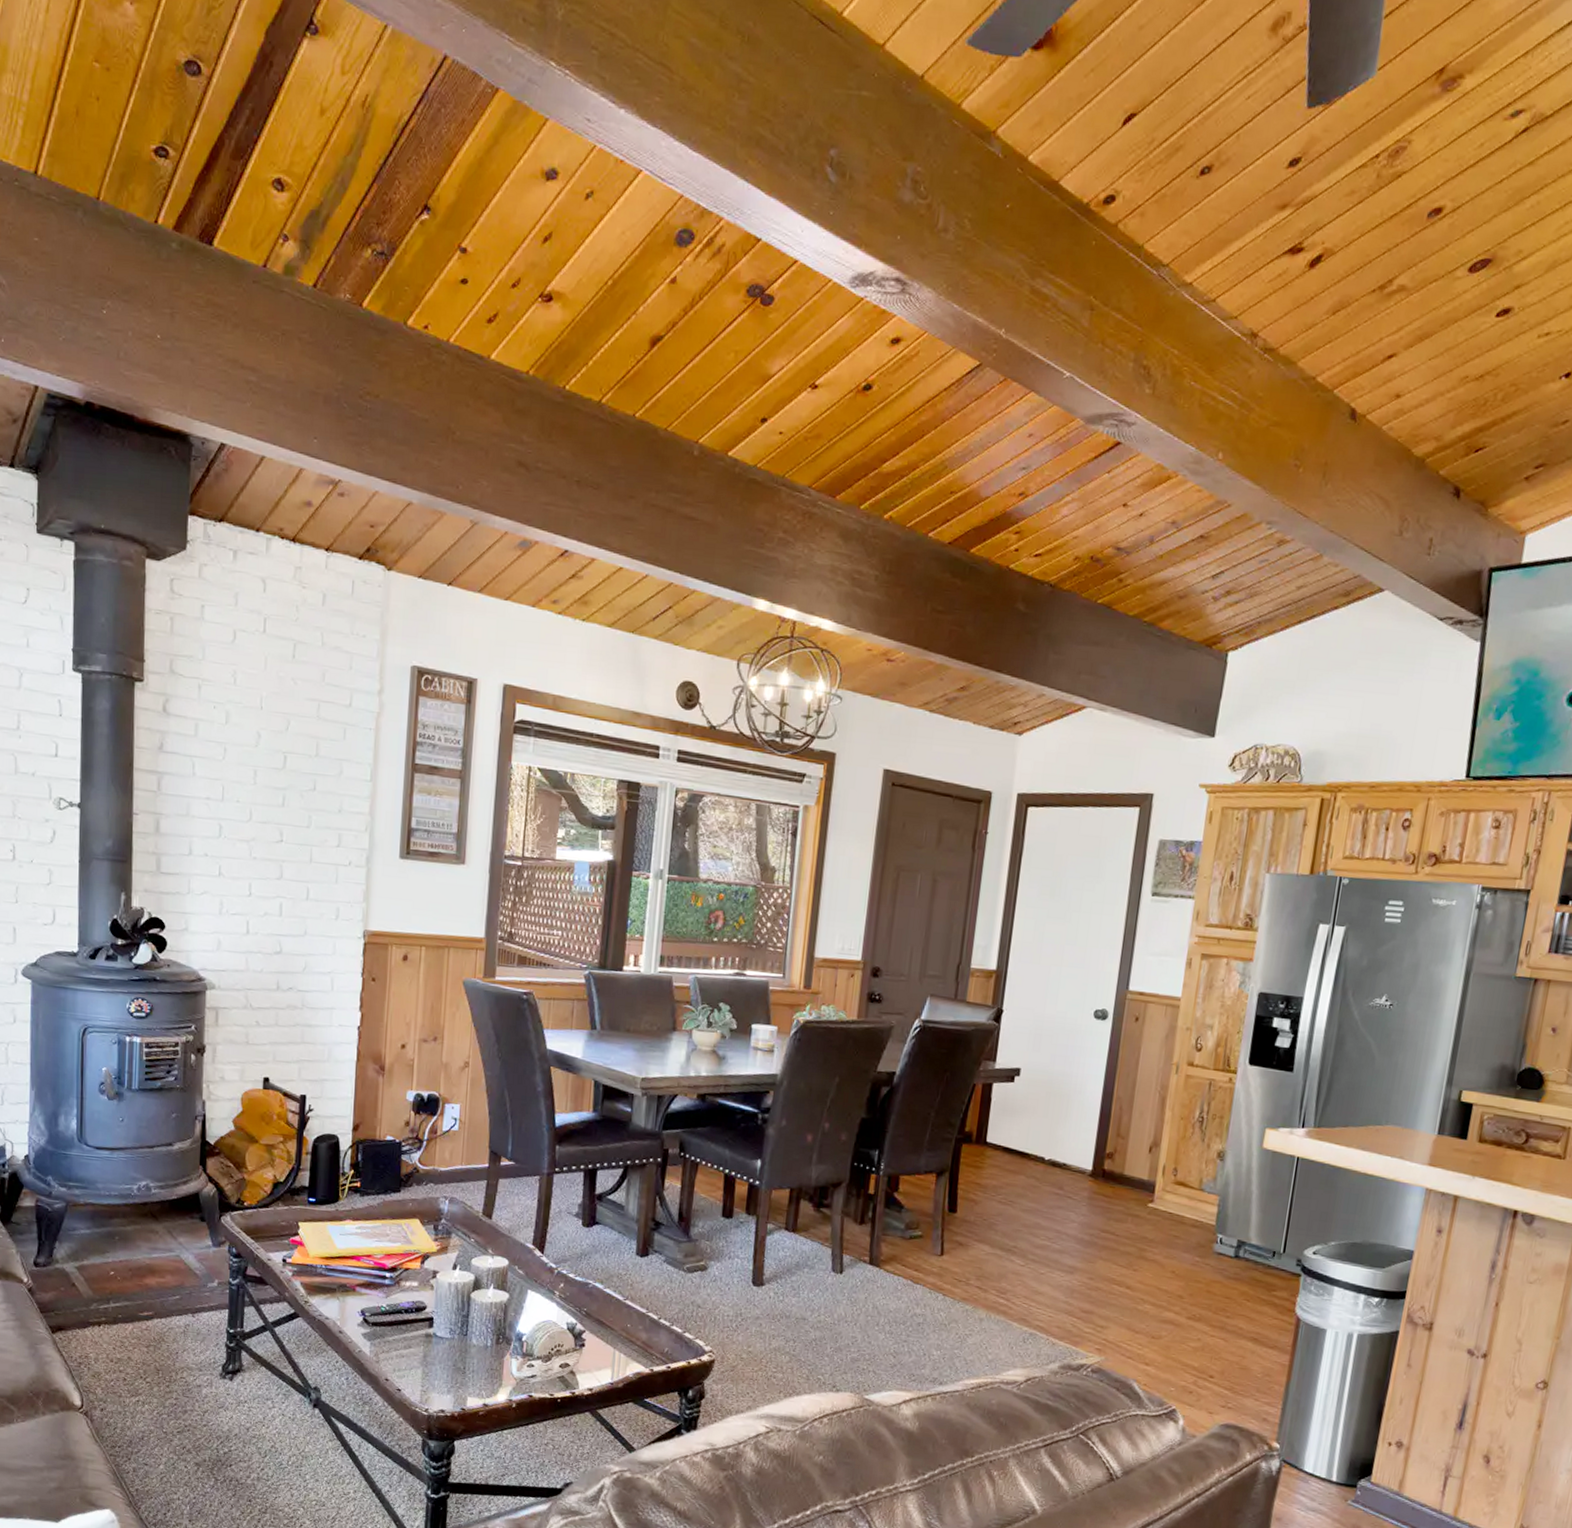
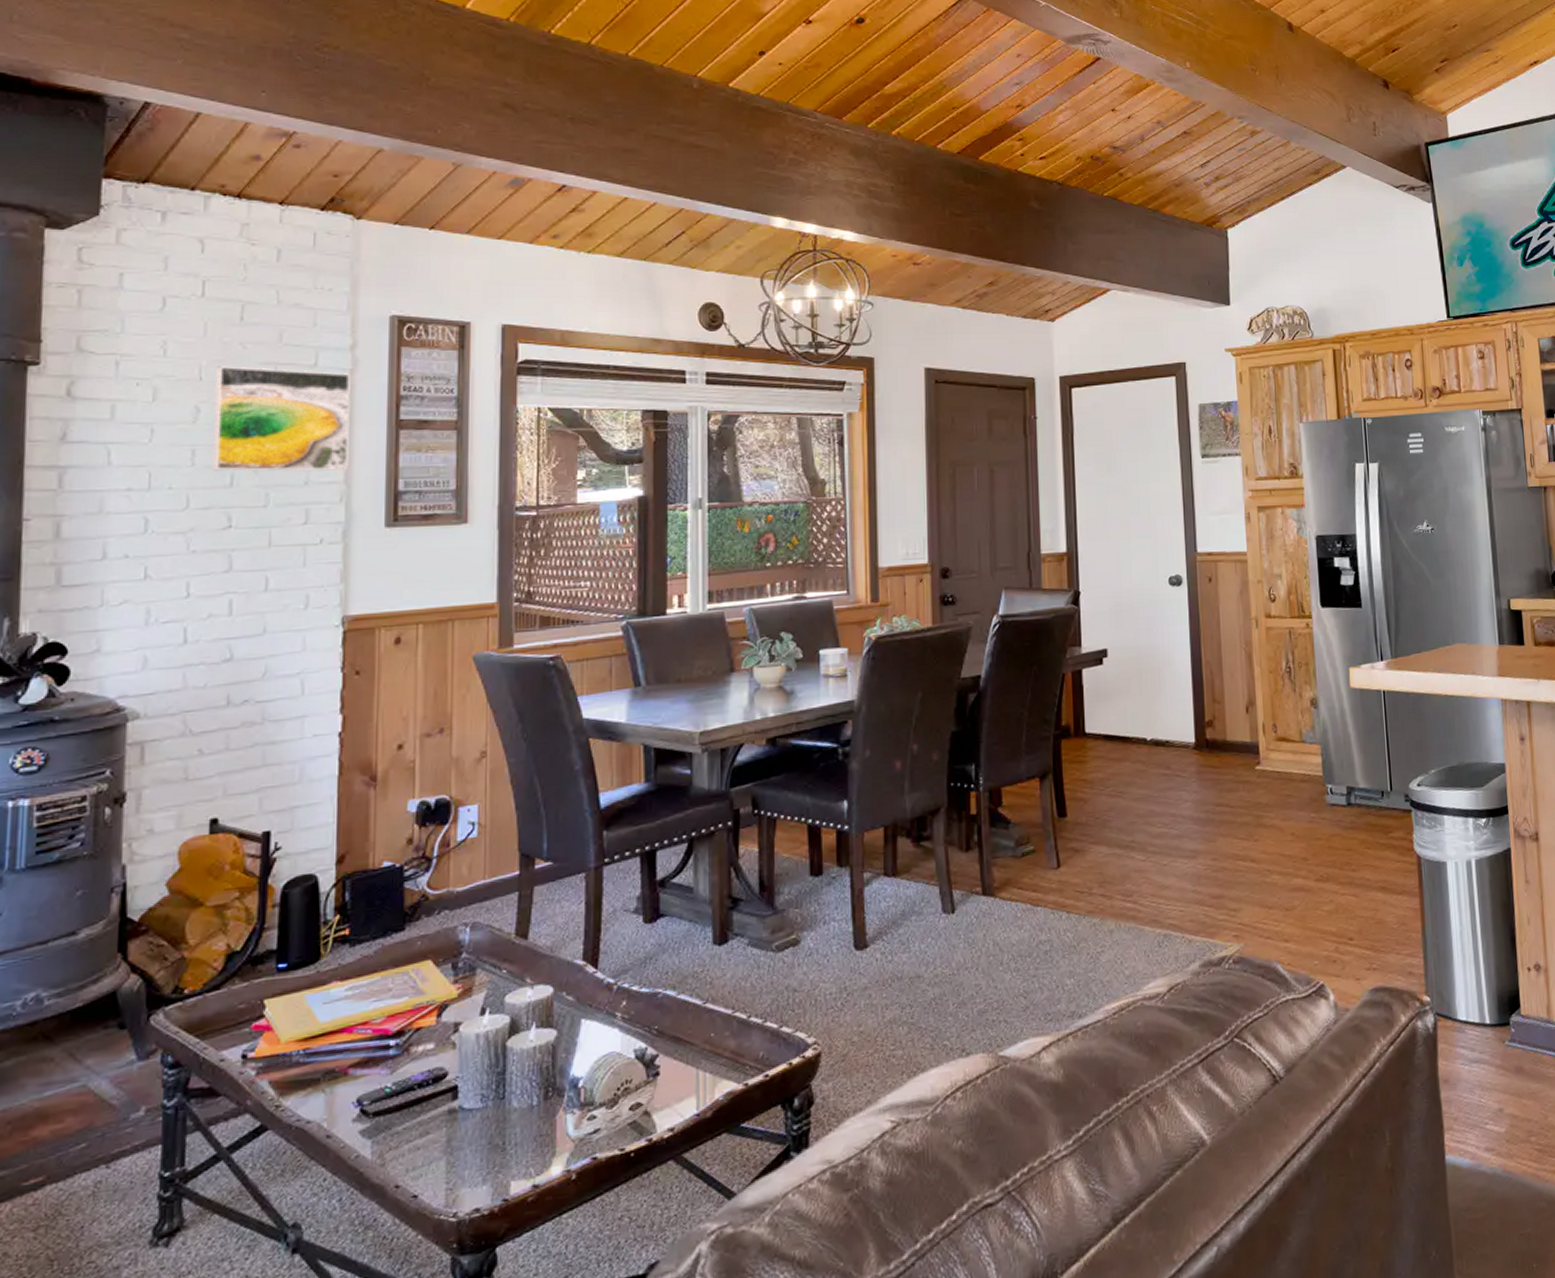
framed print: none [269,698,378,804] -> present [212,366,351,471]

